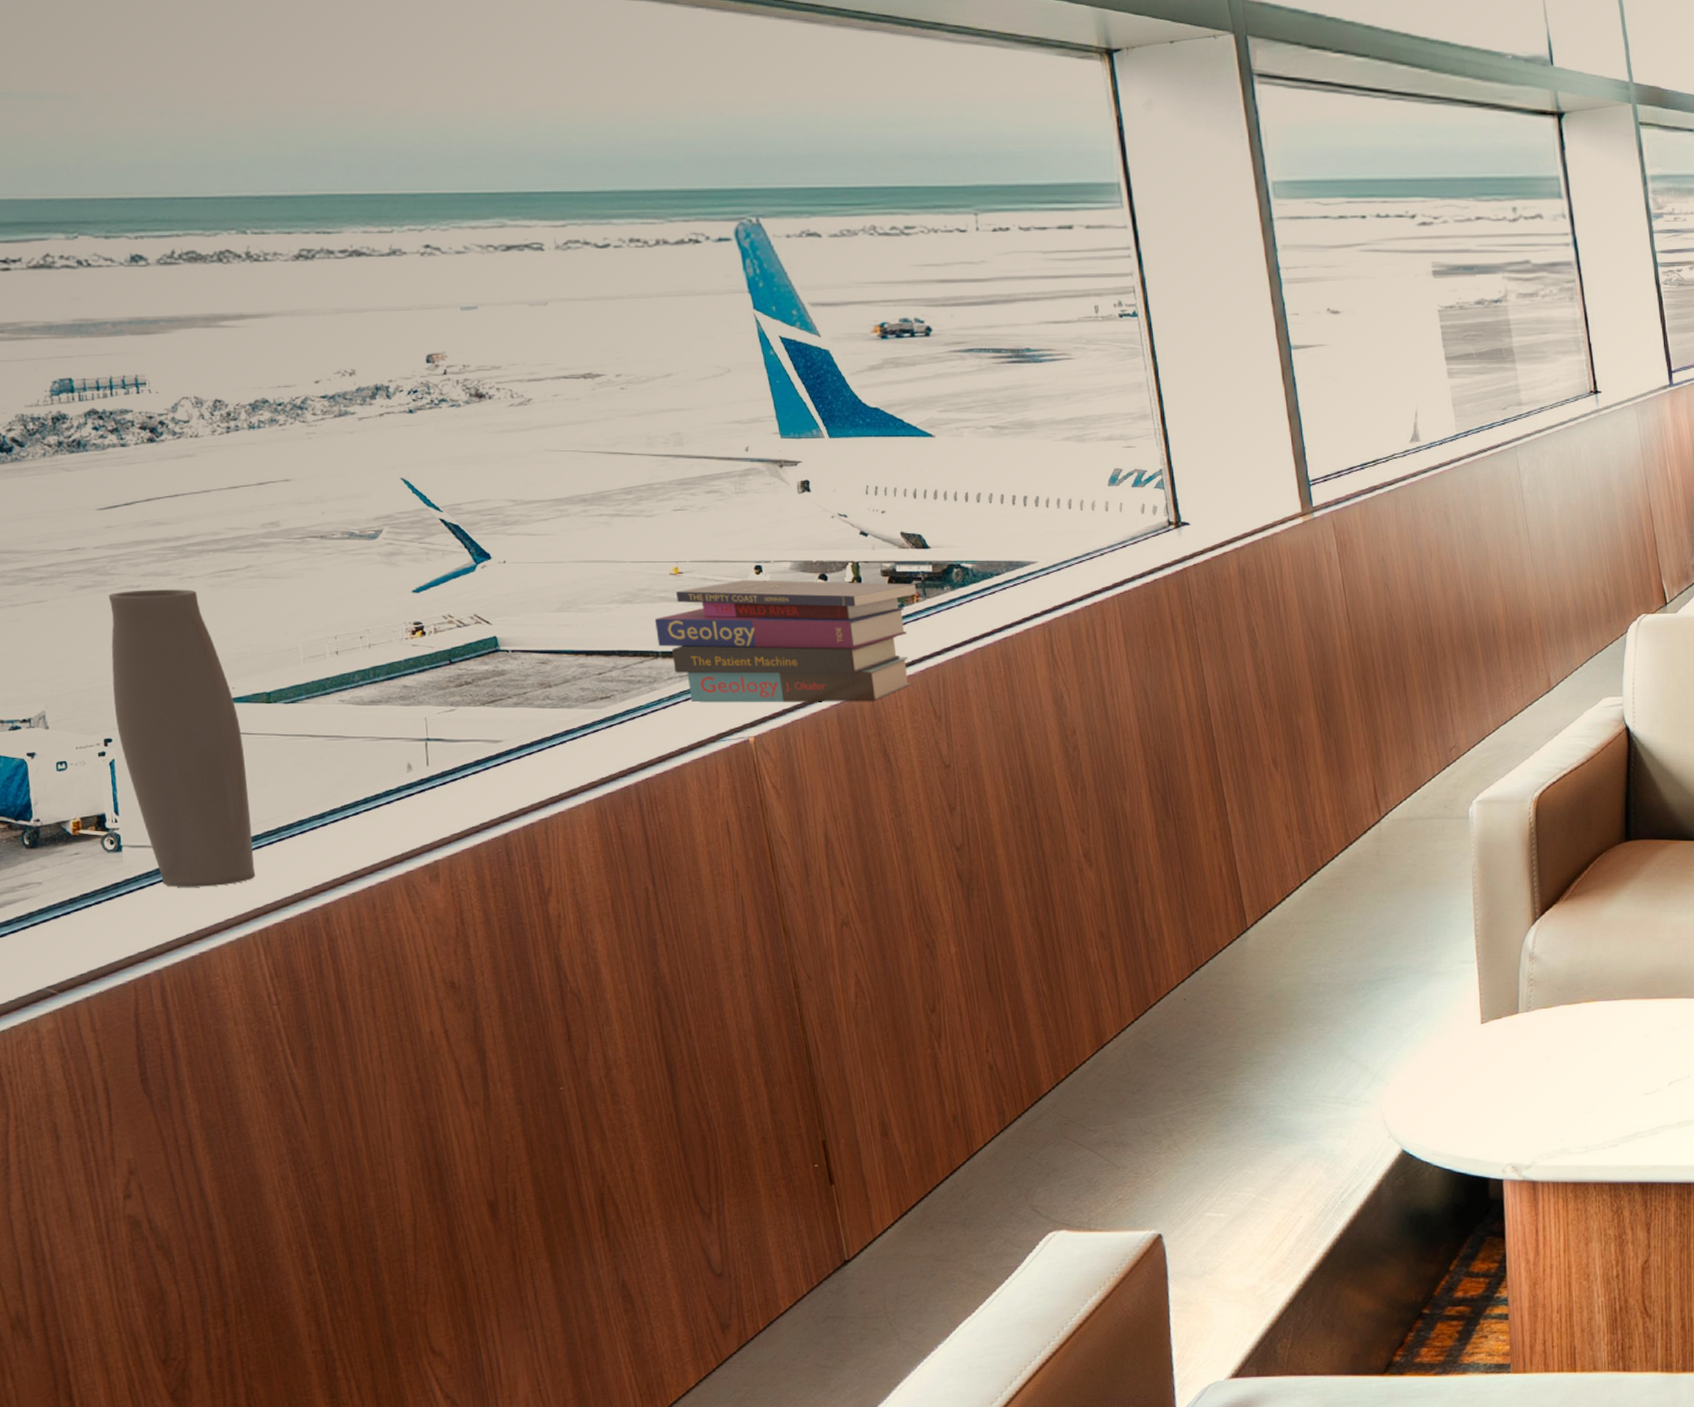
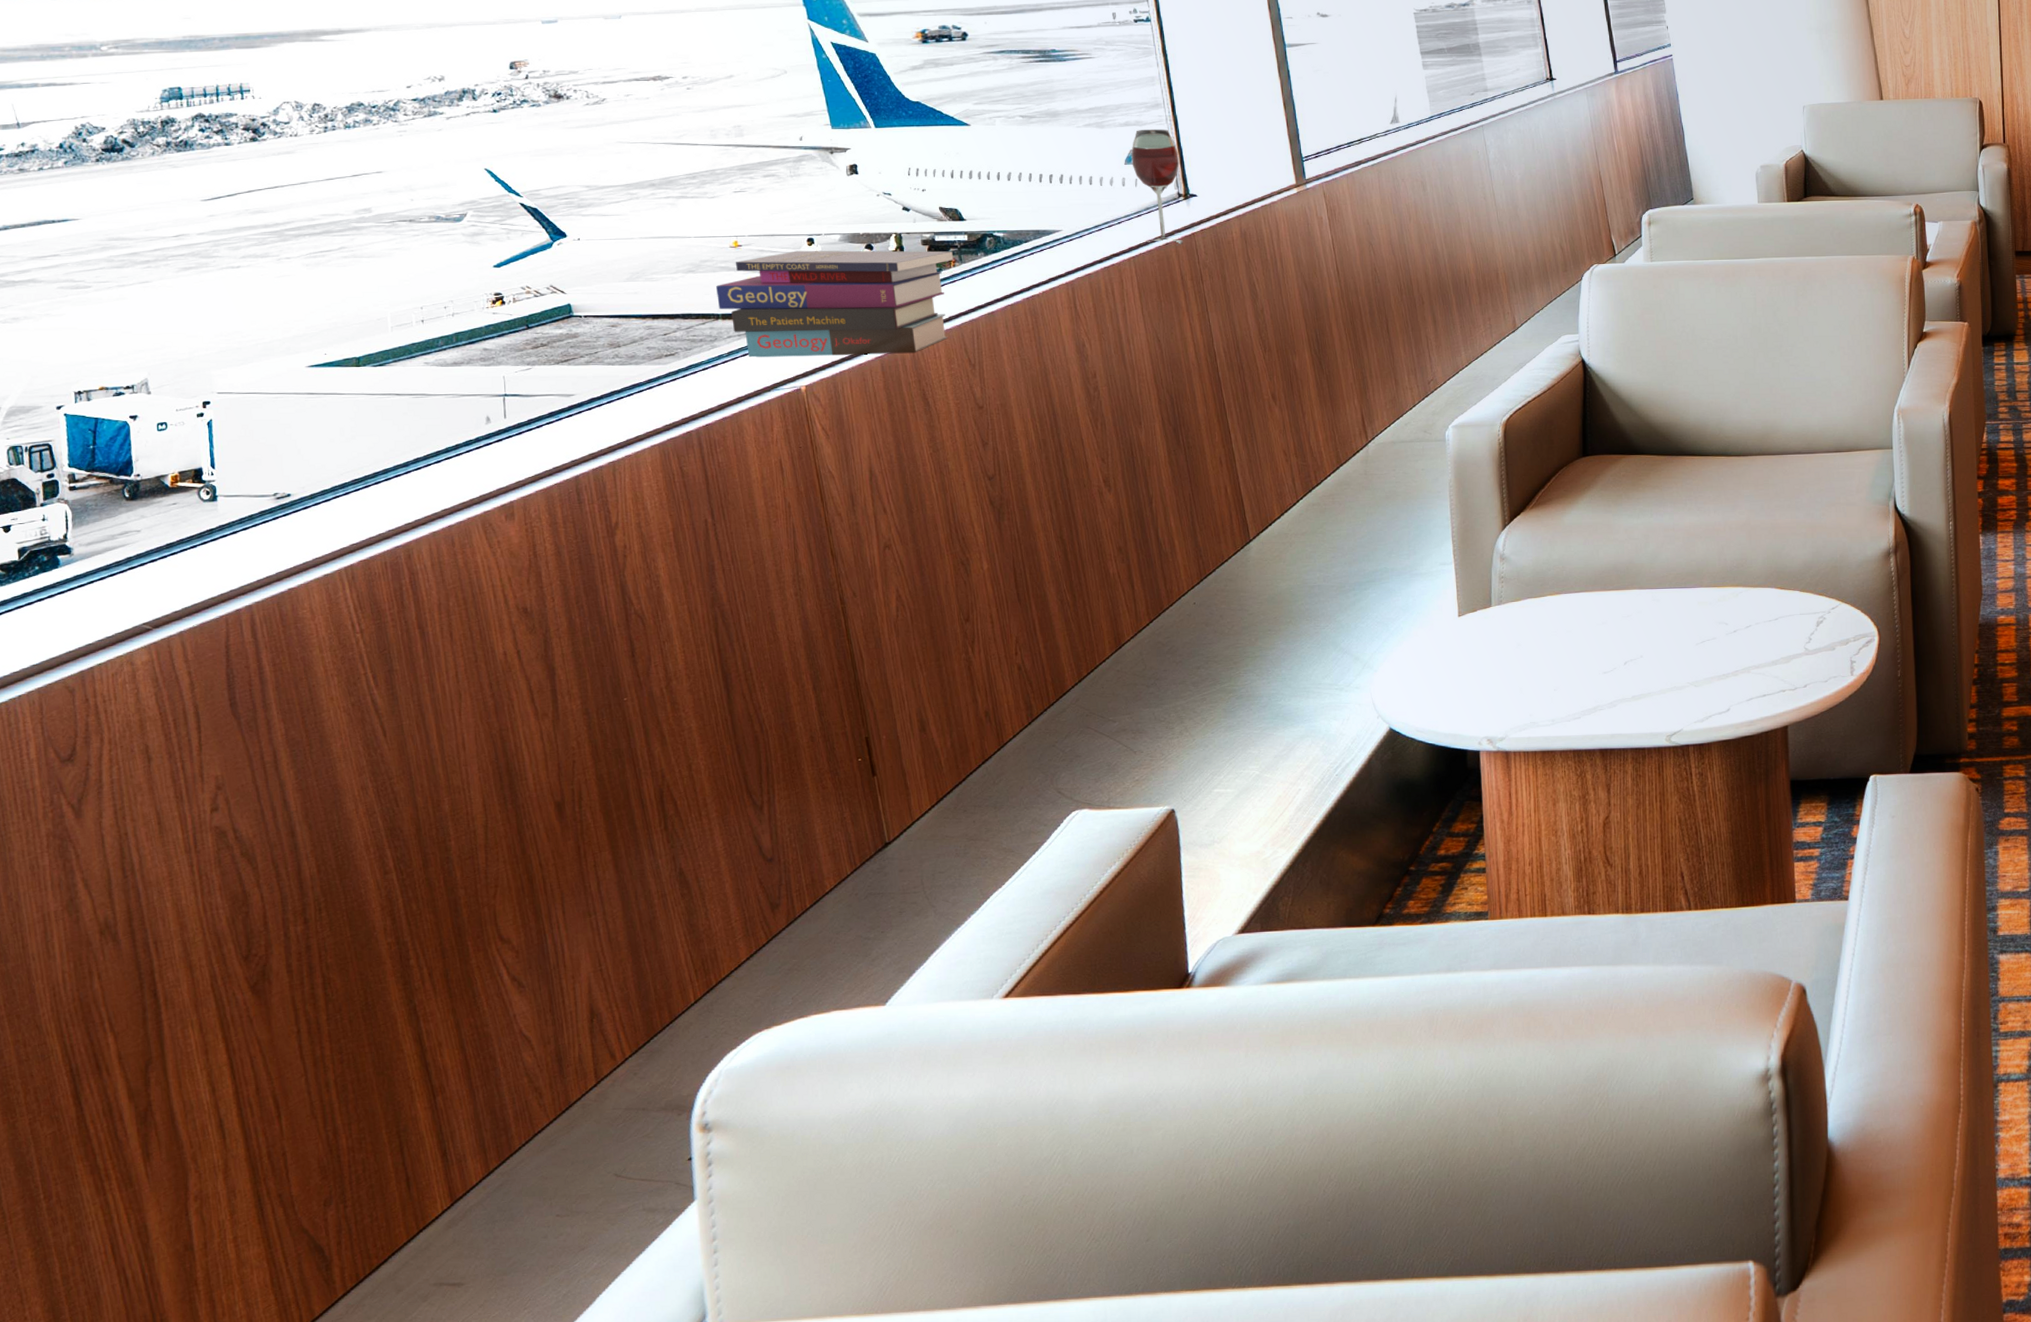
vase: present [108,589,256,887] -> none [210,268,343,531]
wineglass: none [1115,445,1175,582] -> present [1131,129,1184,246]

